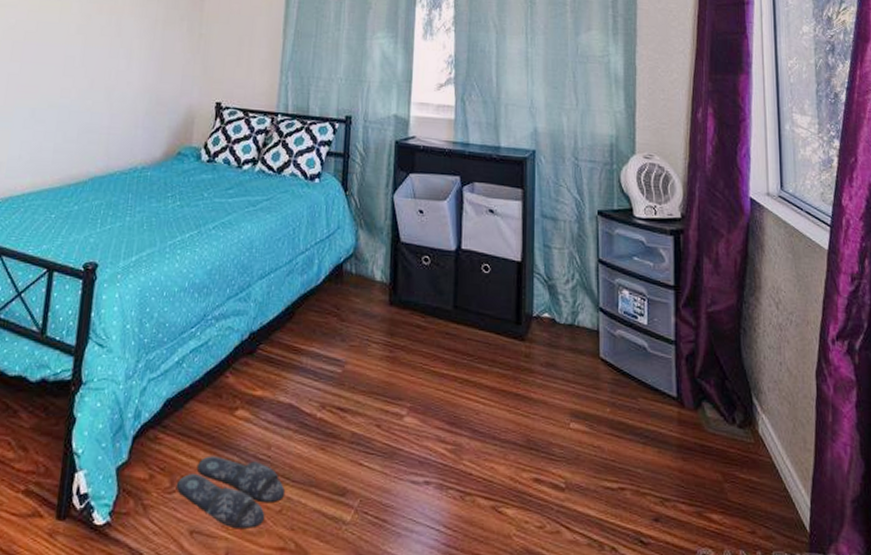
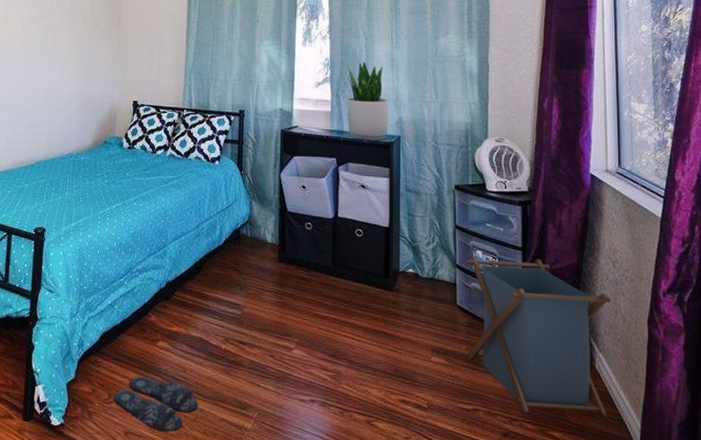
planter: none [473,60,522,156] -> present [347,62,389,141]
laundry basket: none [609,295,774,495] -> present [465,255,611,419]

